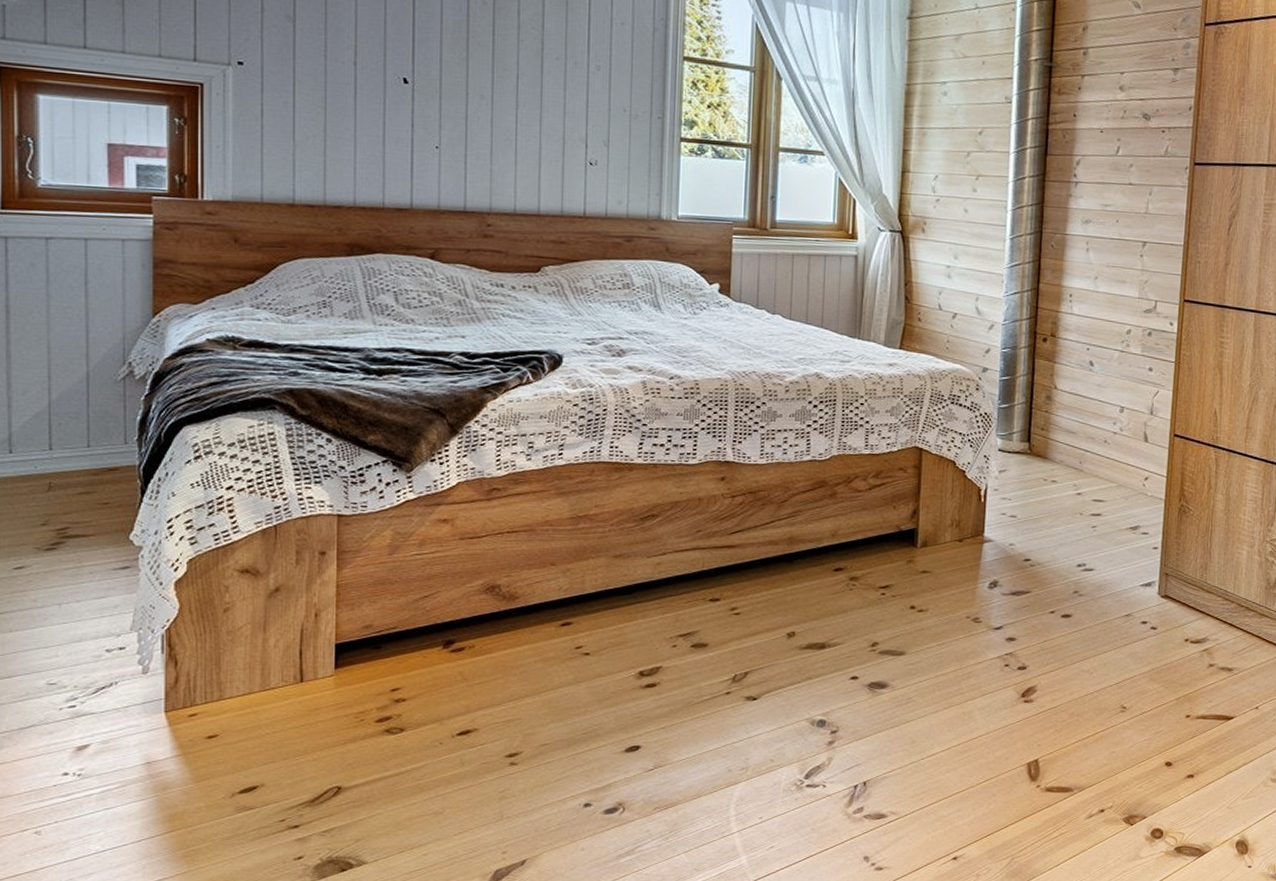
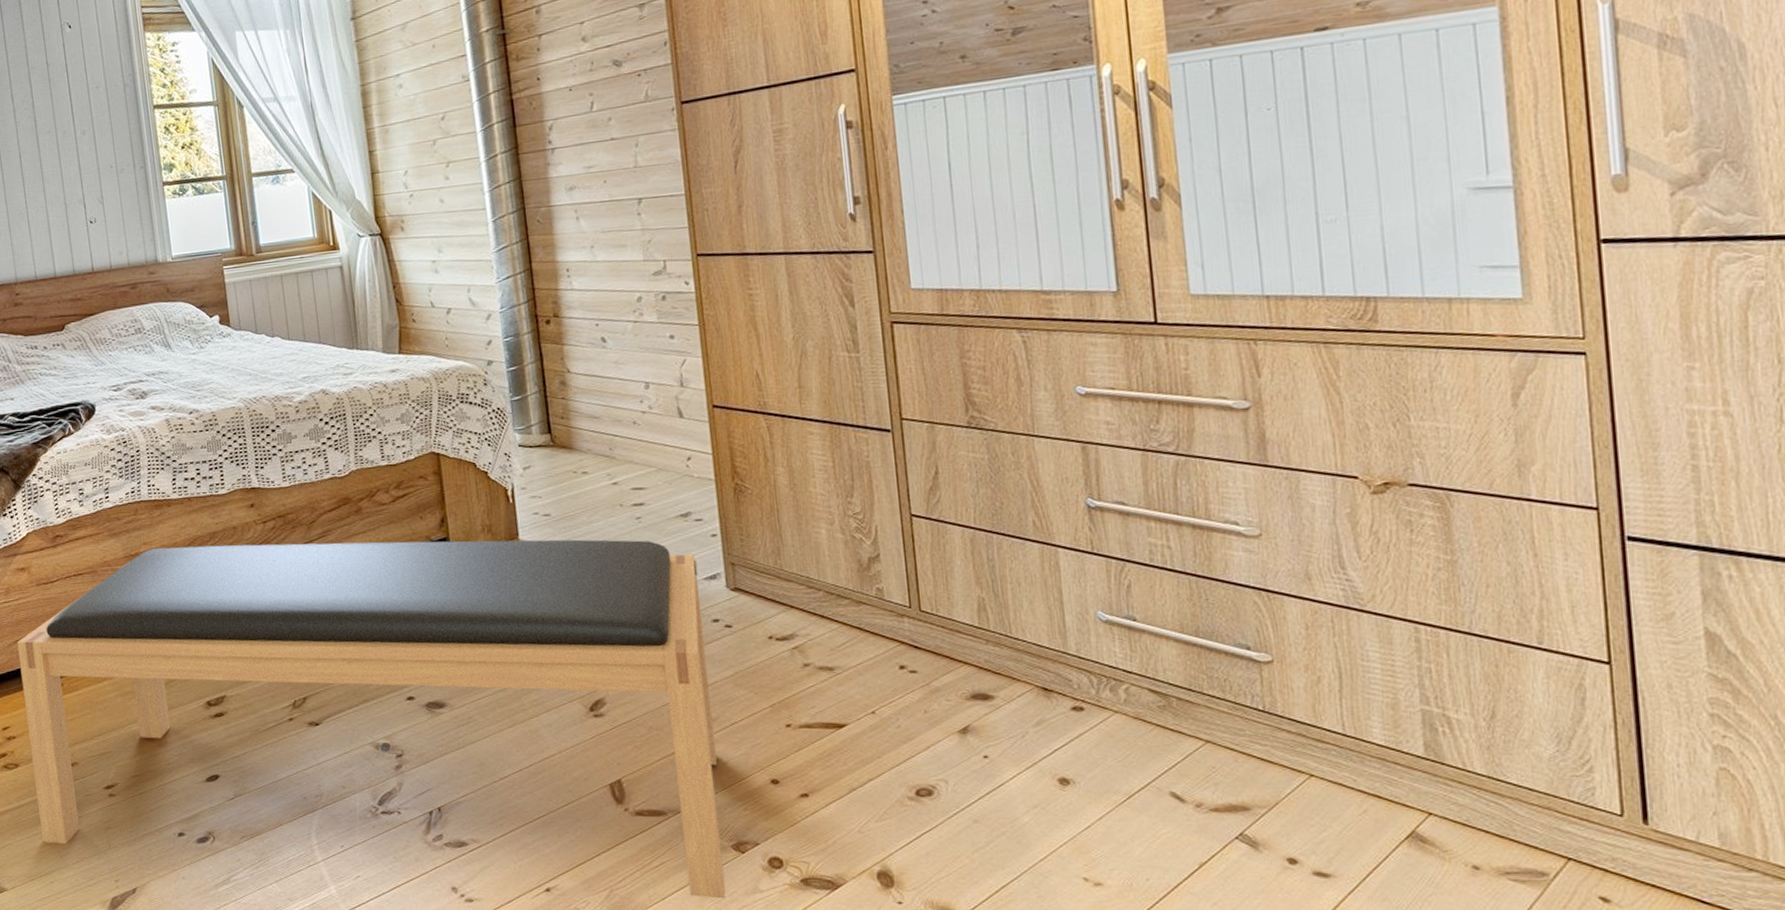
bench: none [420,512,1137,865] -> present [17,539,726,899]

